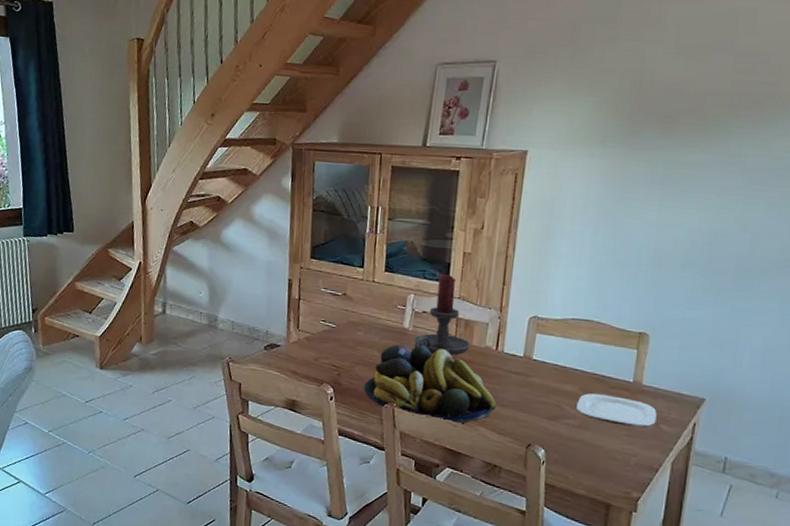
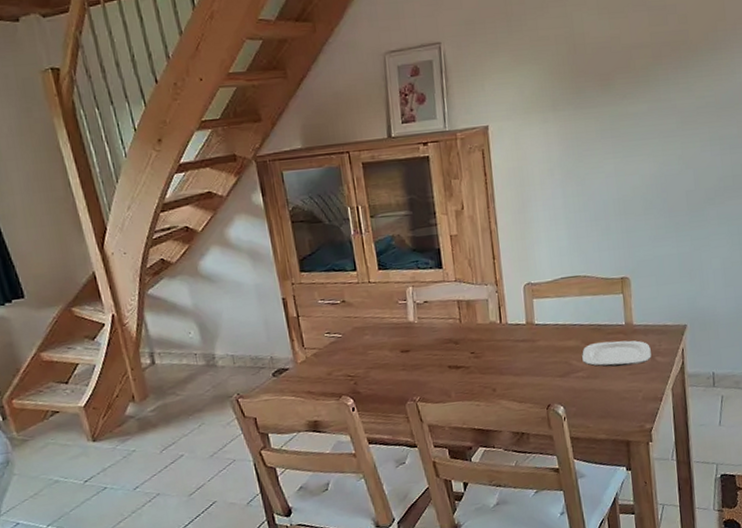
fruit bowl: present [364,344,497,424] -> none [383,333,512,406]
candle holder: present [413,273,471,355] -> none [422,260,476,341]

